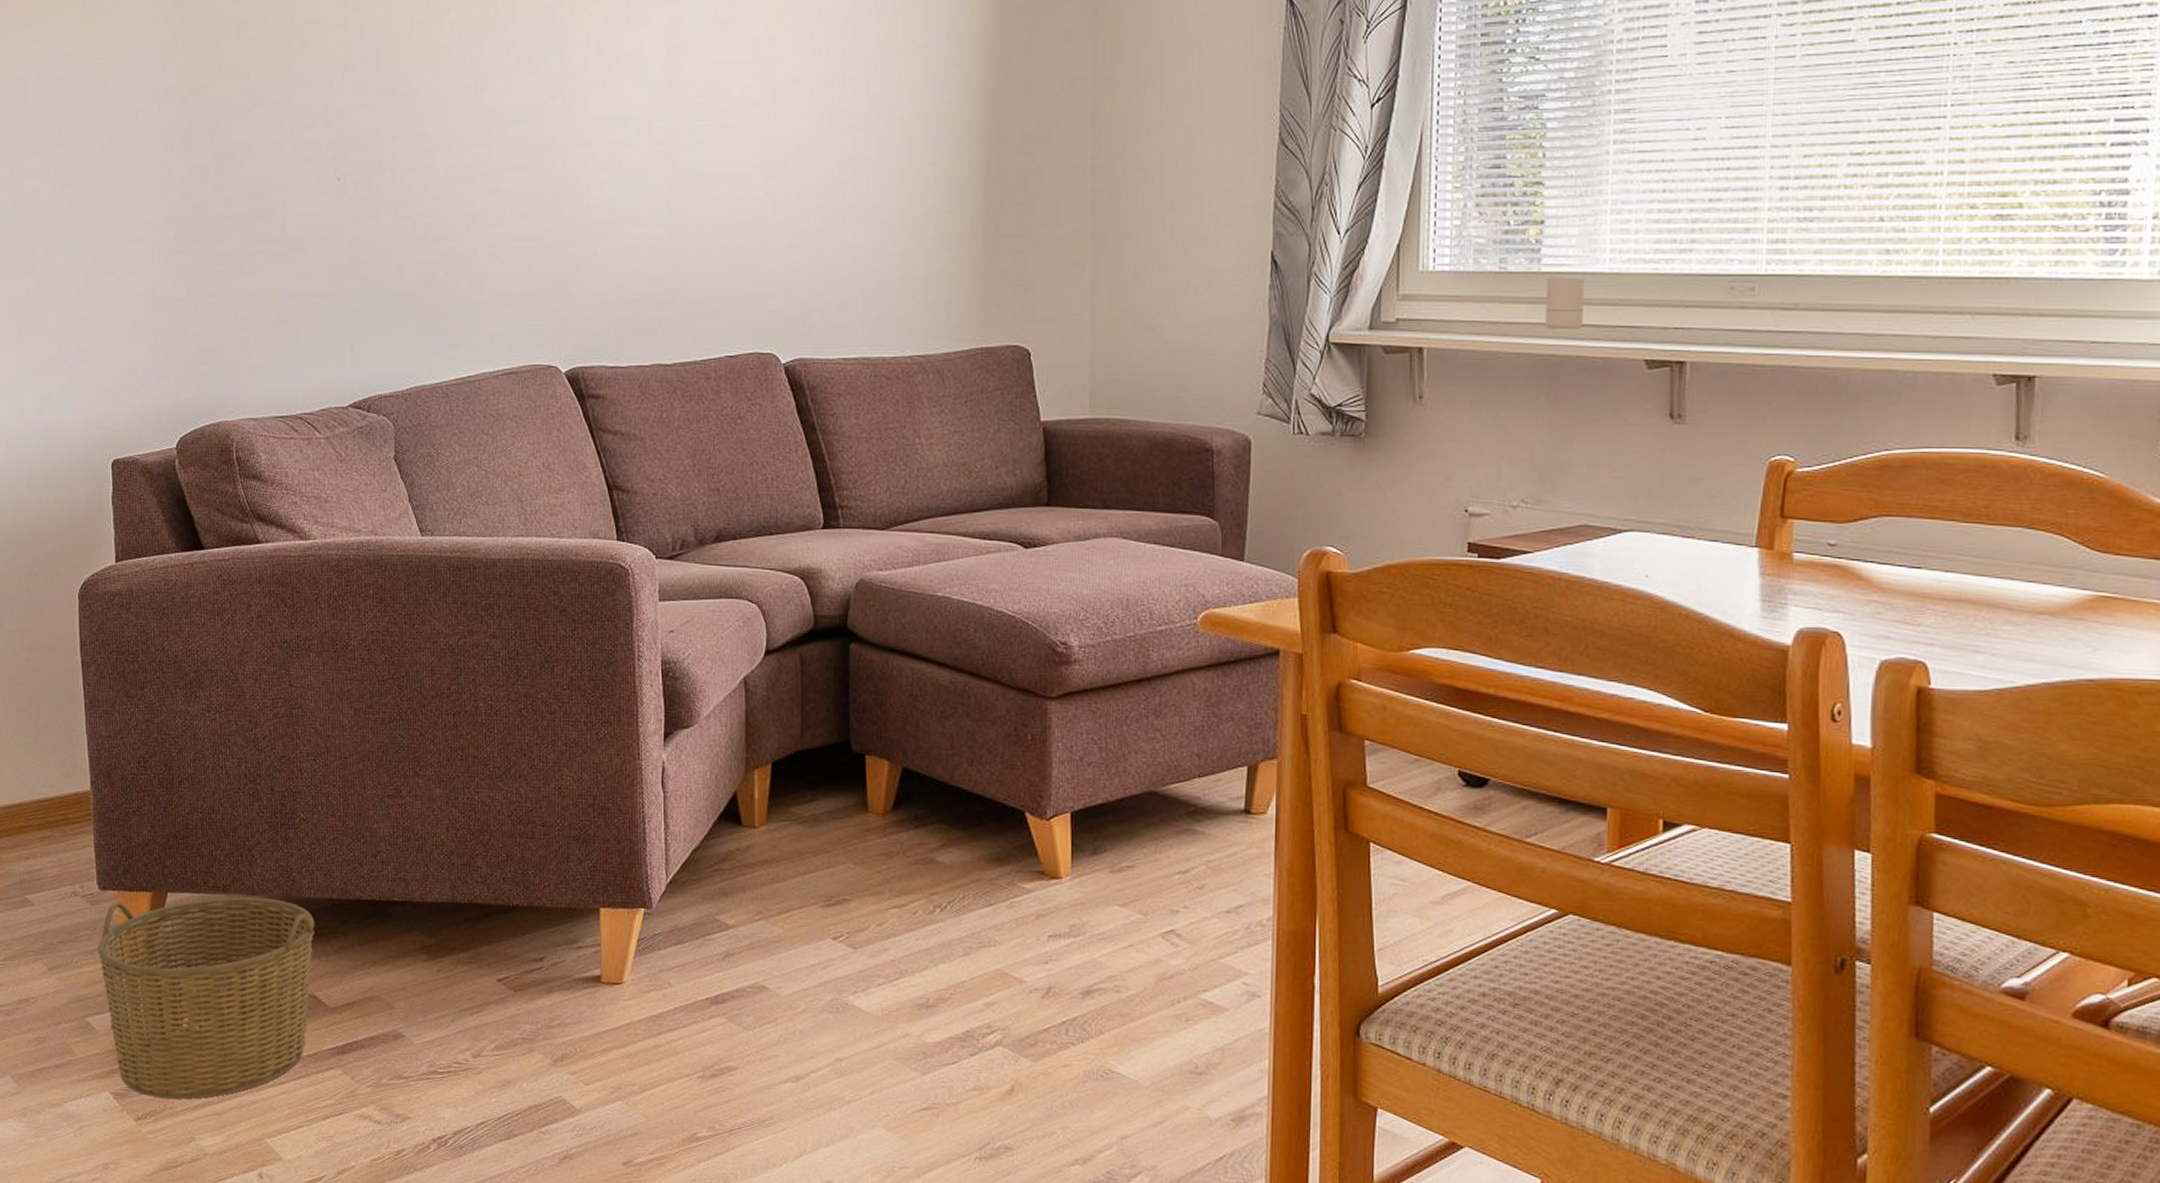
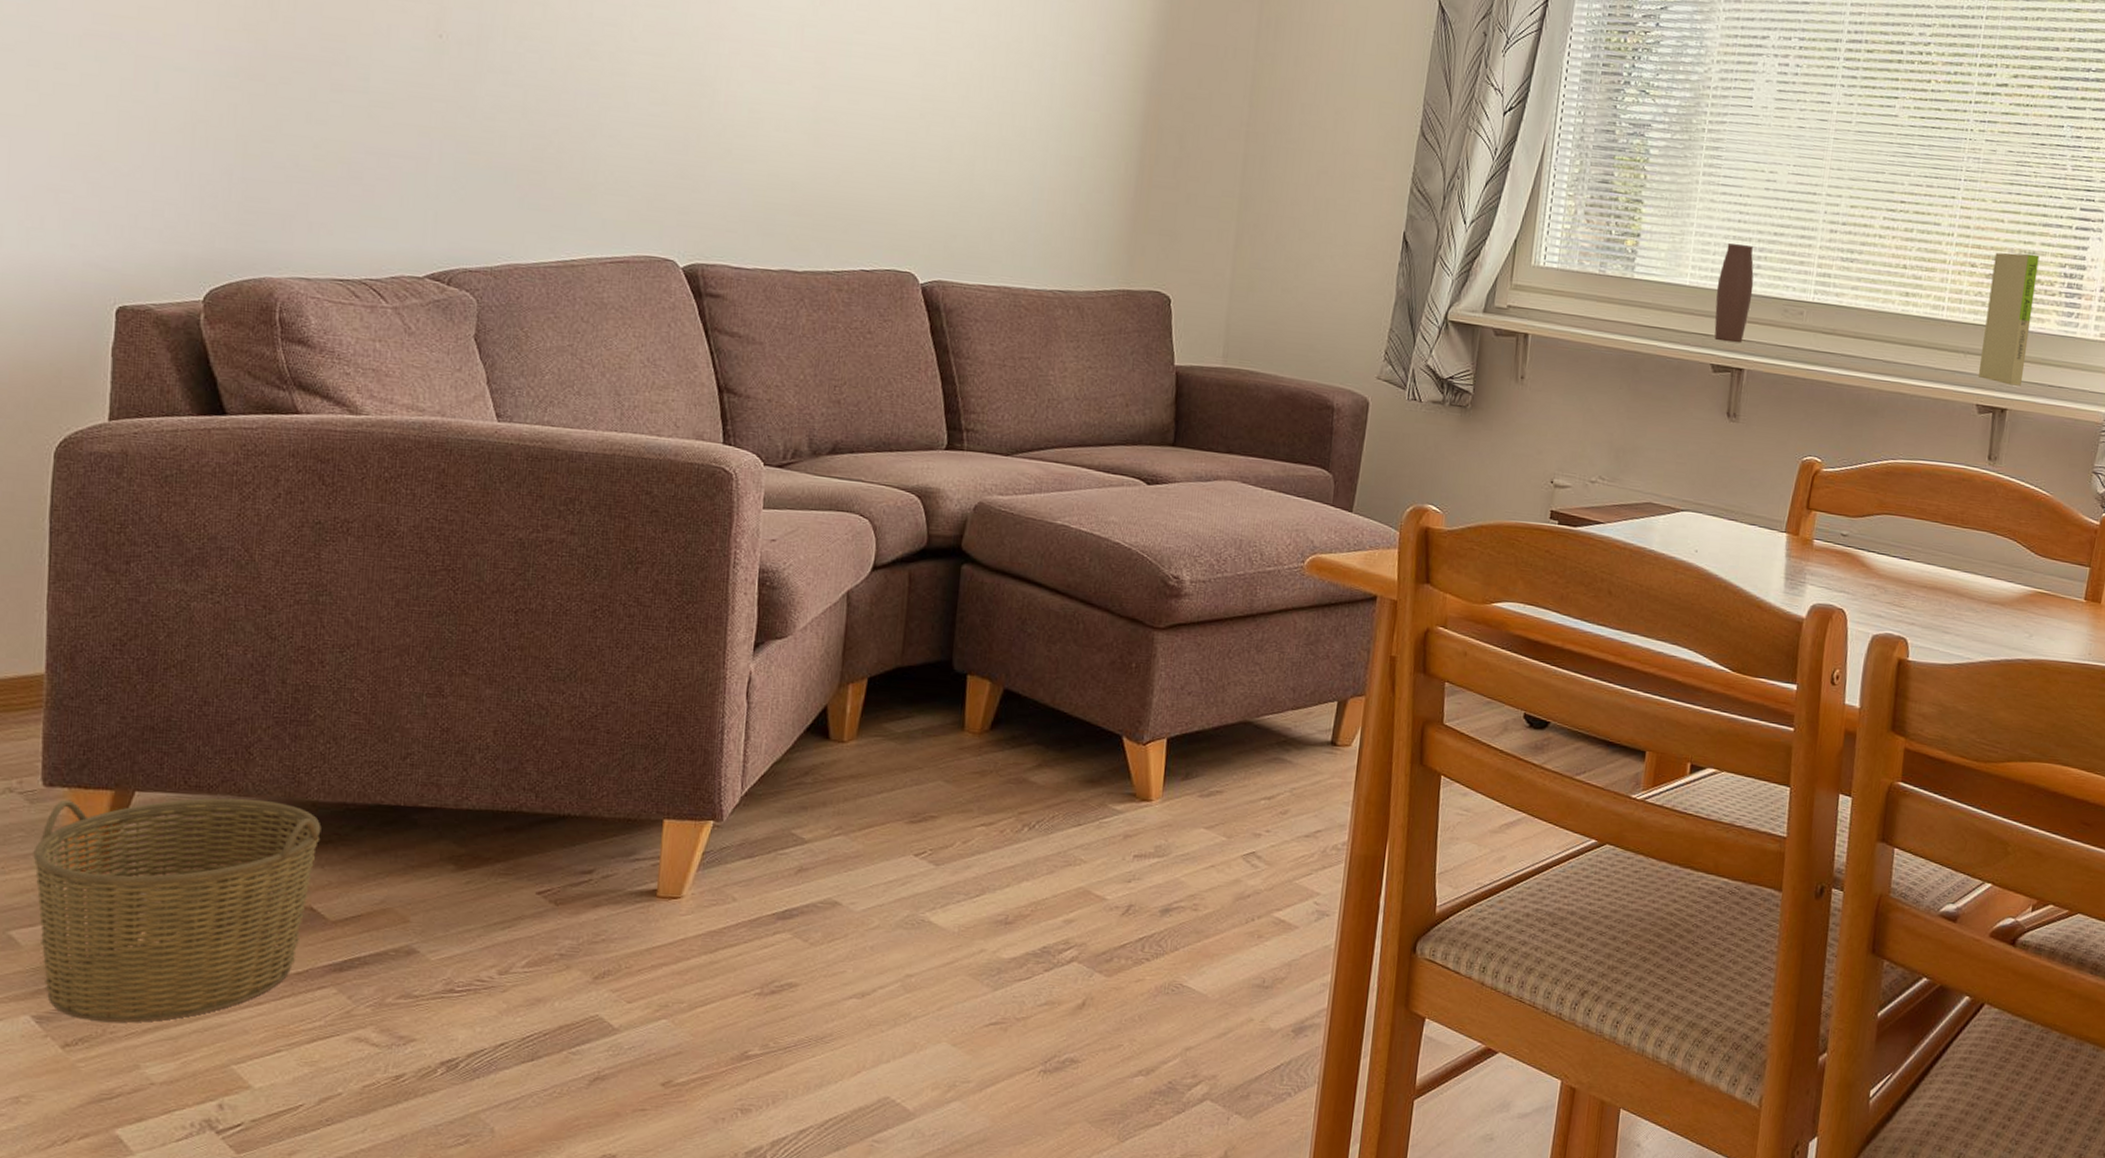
candle: present [1544,275,1584,329] -> none [1632,282,1669,332]
vase: none [1643,218,1689,332] -> present [1714,243,1754,343]
book: none [1993,184,2063,347] -> present [1979,252,2040,386]

